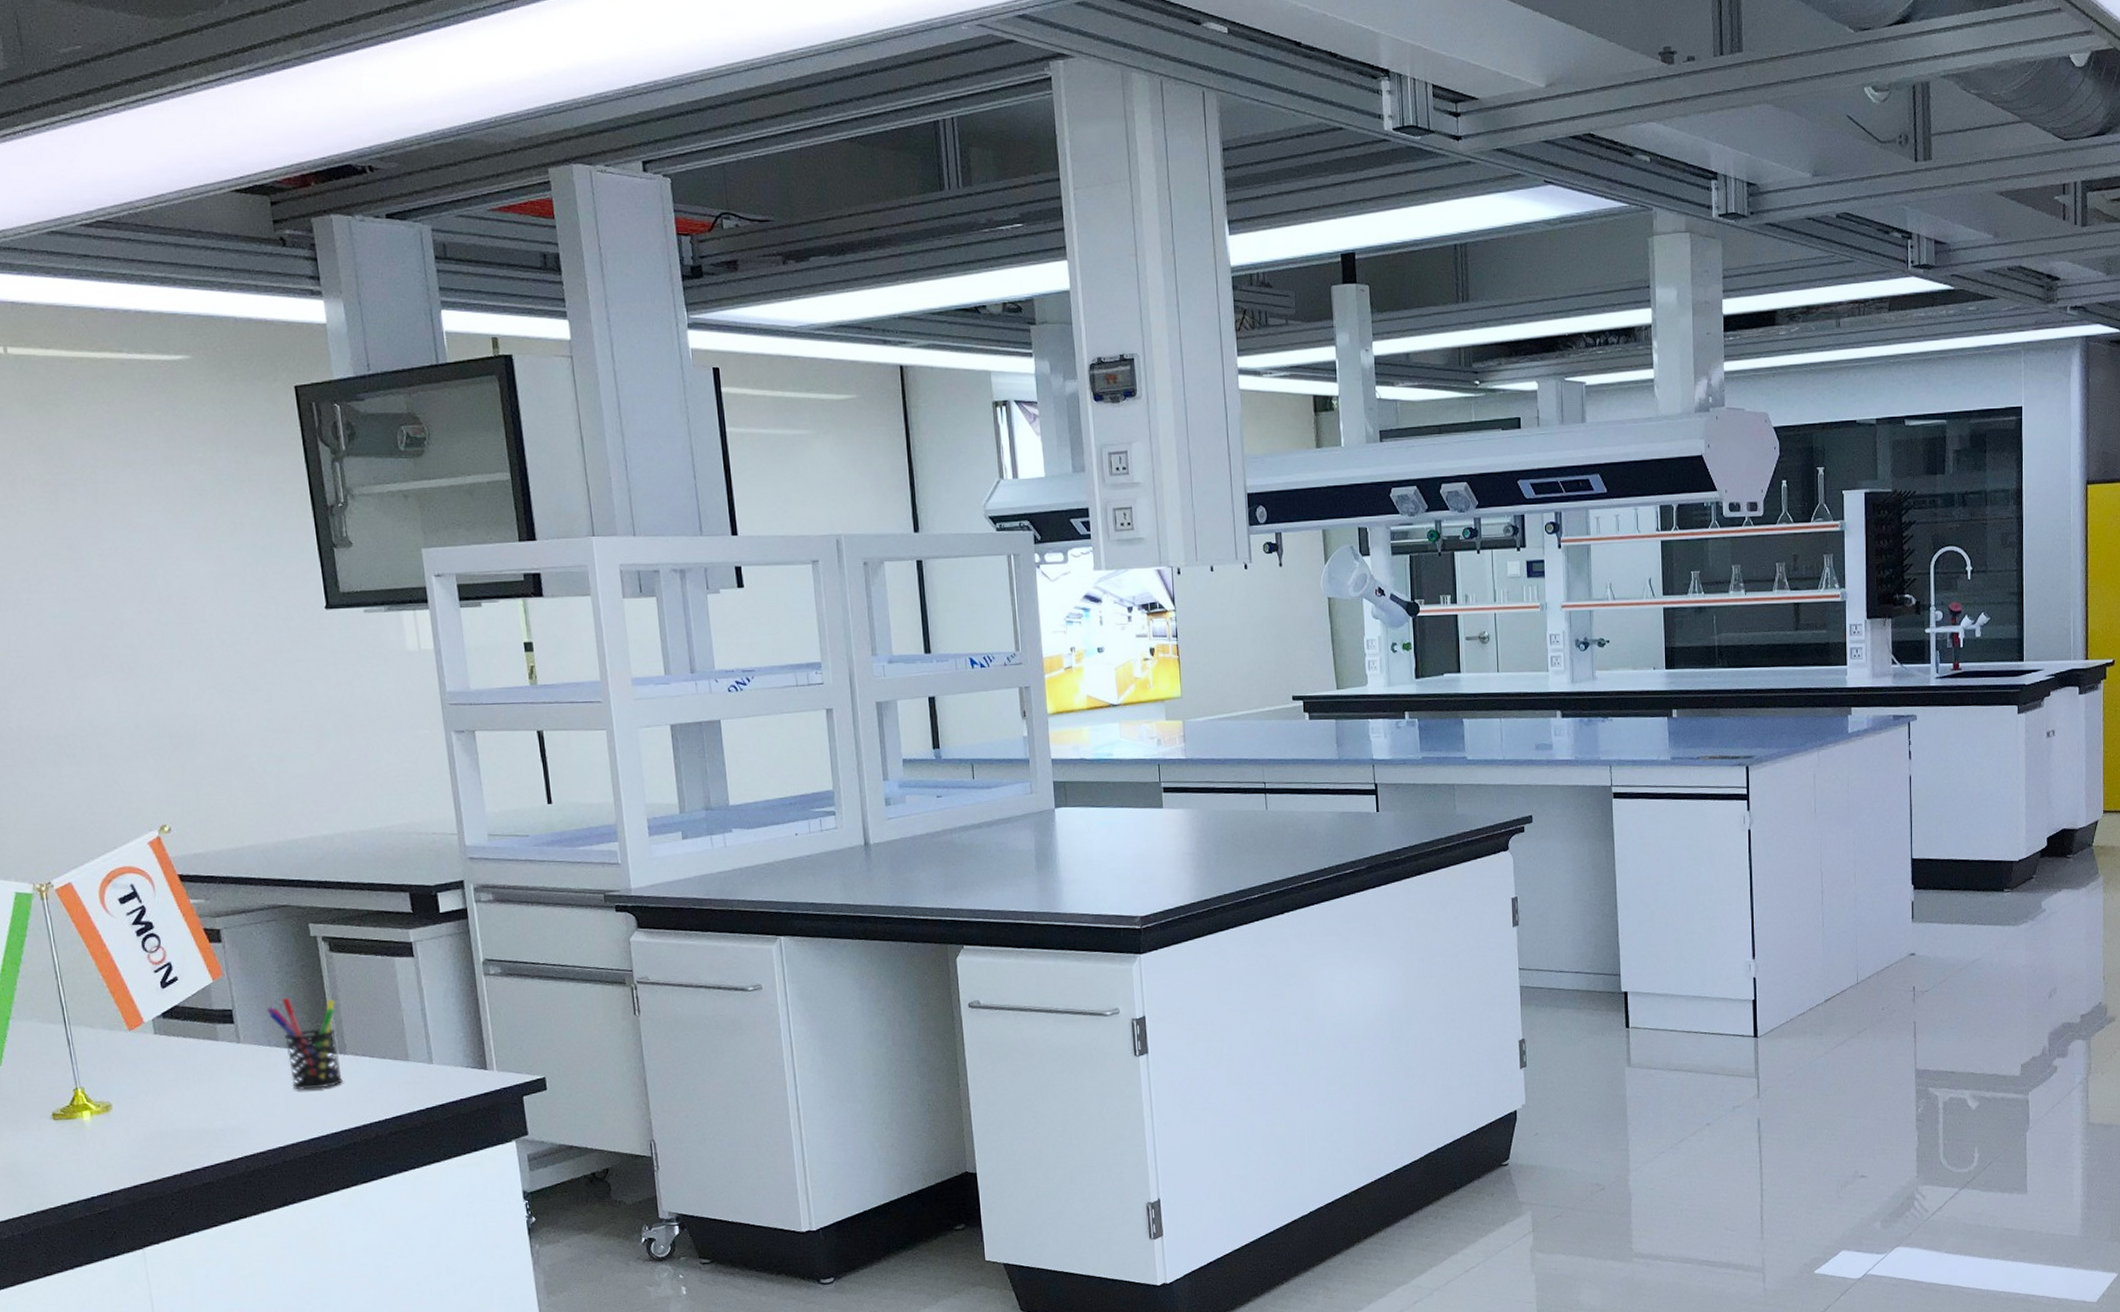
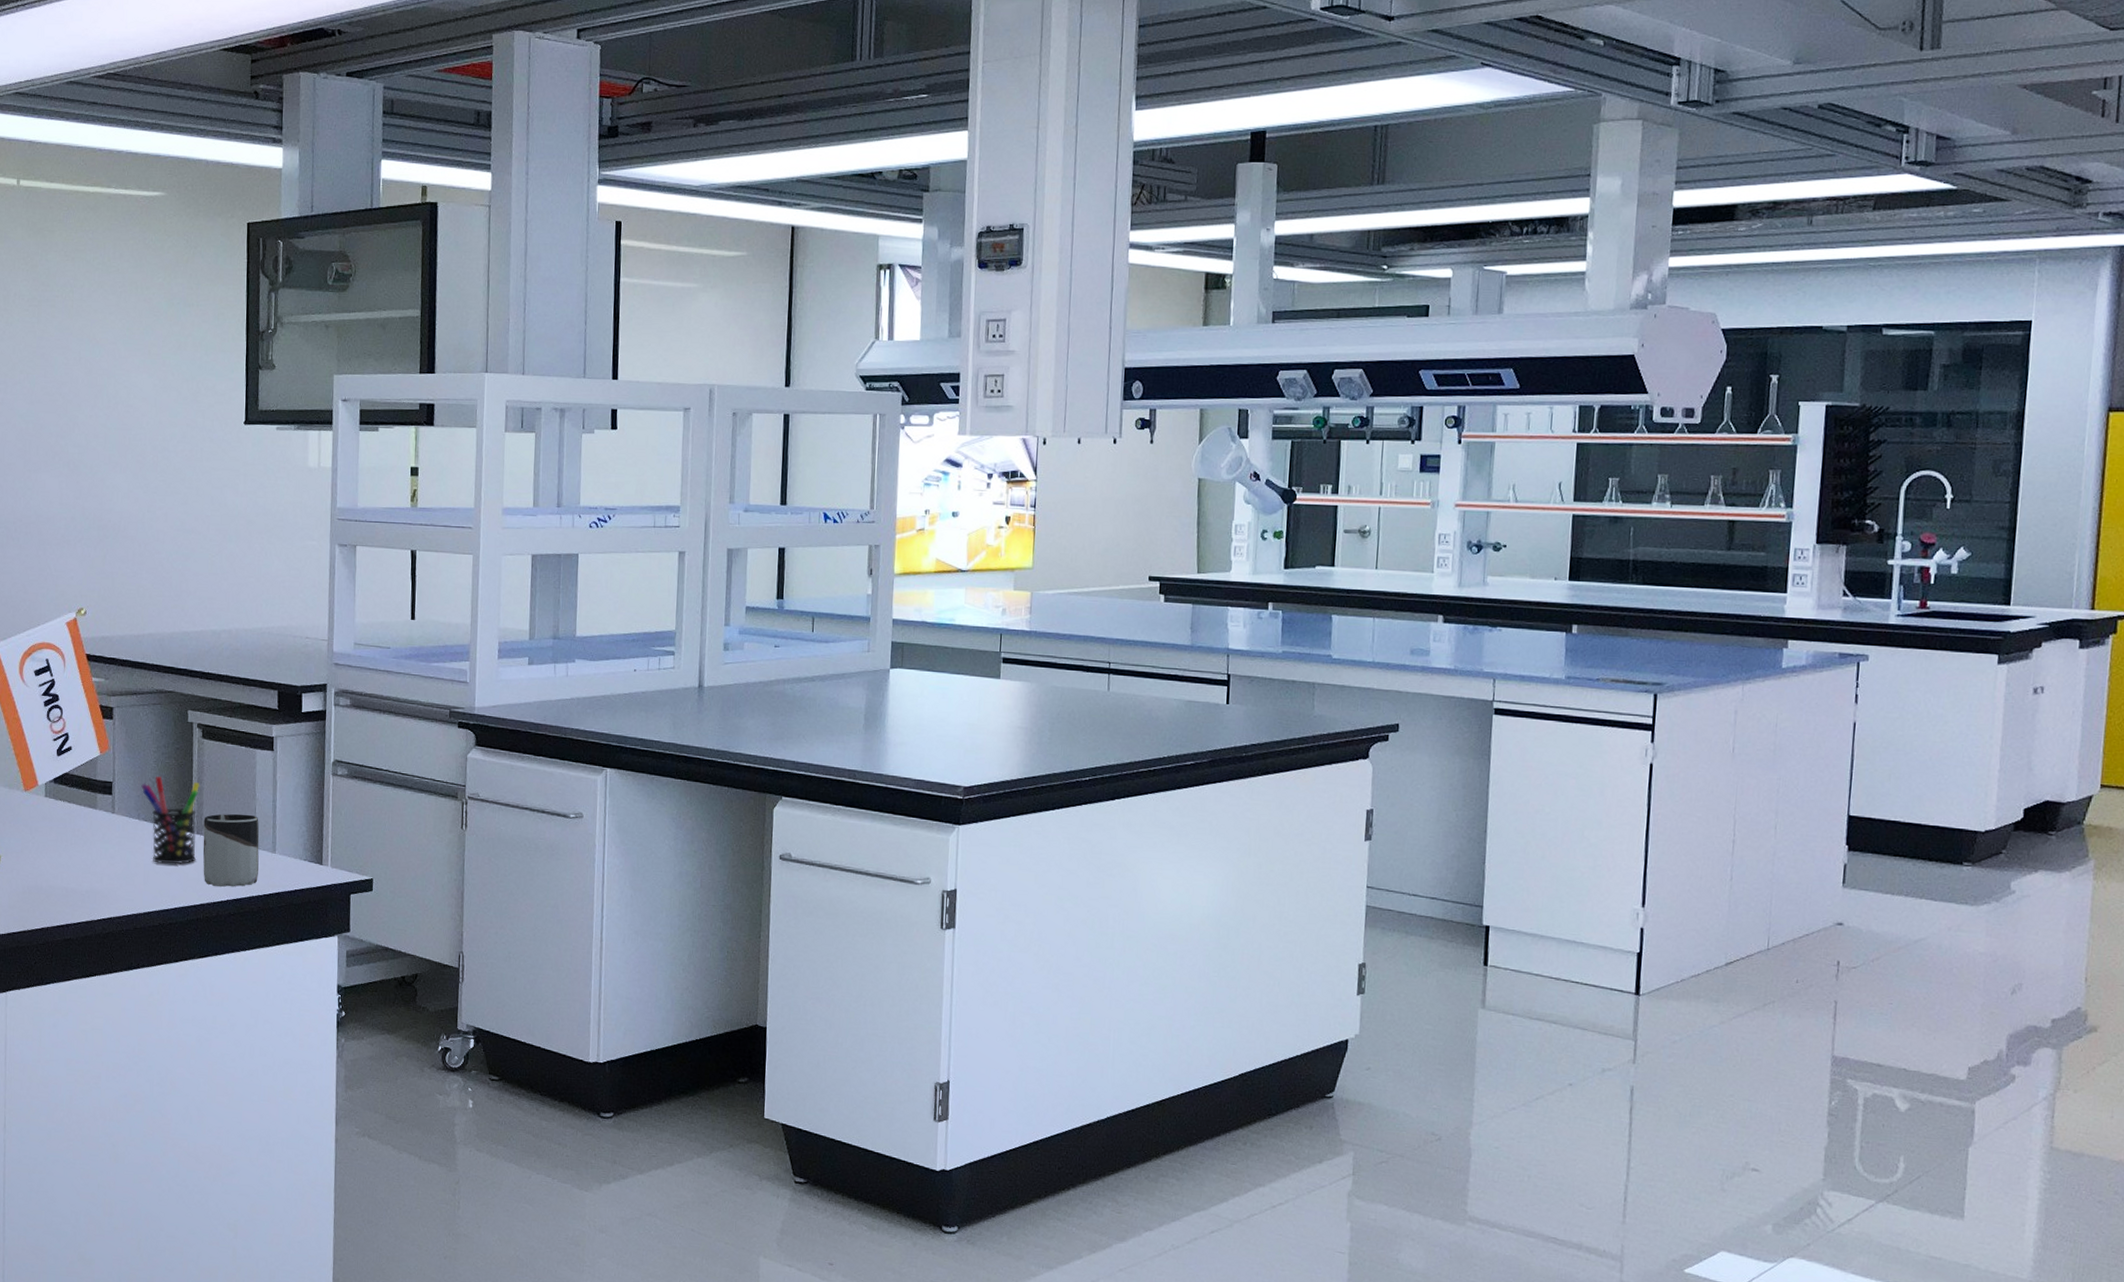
cup: none [345,1026,417,1107] -> present [203,813,259,888]

